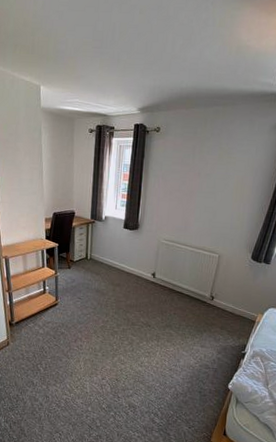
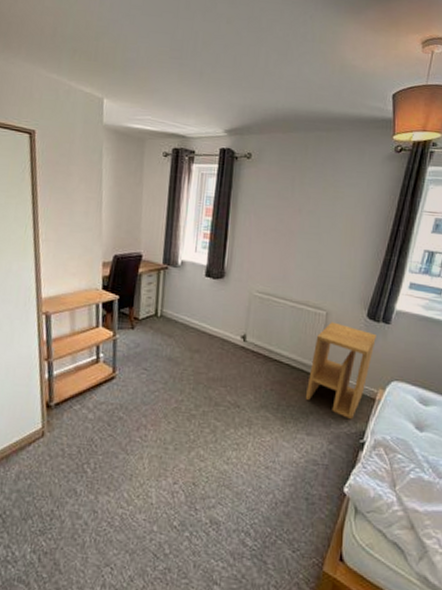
side table: none [200,263,258,337] -> present [305,322,376,420]

